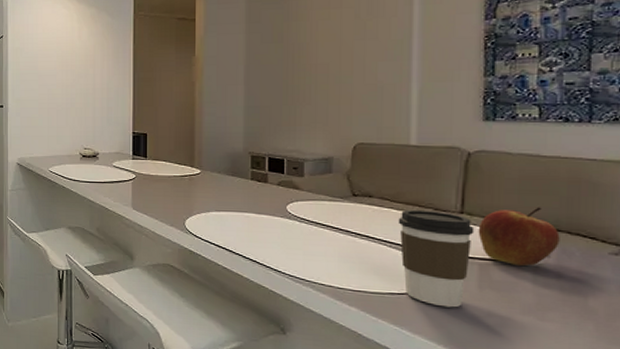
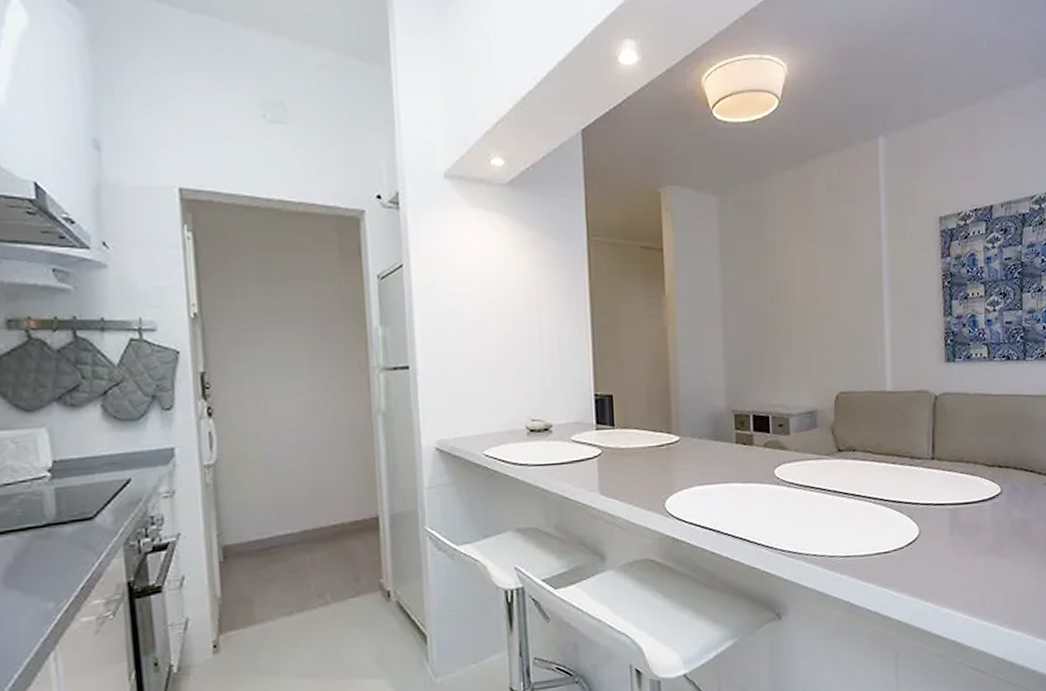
coffee cup: present [398,209,475,308] -> none [880,459,944,560]
apple: present [478,207,560,267] -> none [947,445,1009,507]

